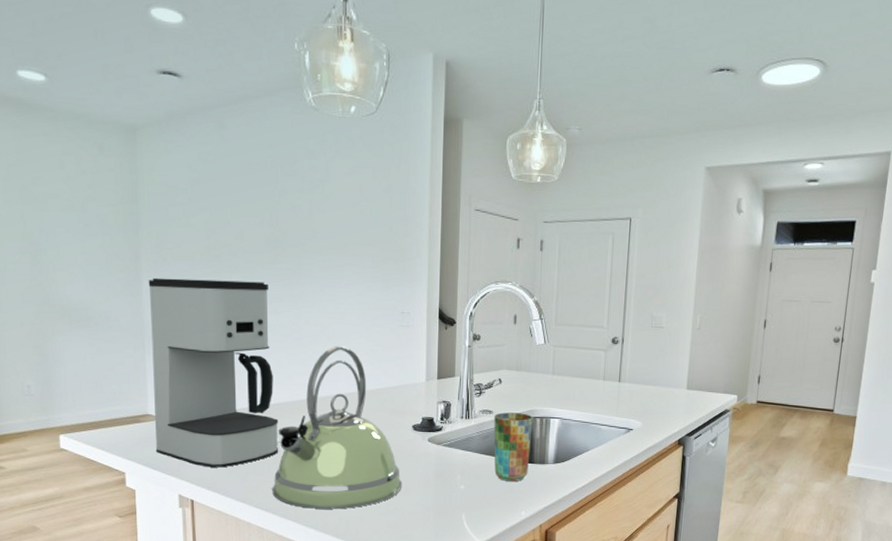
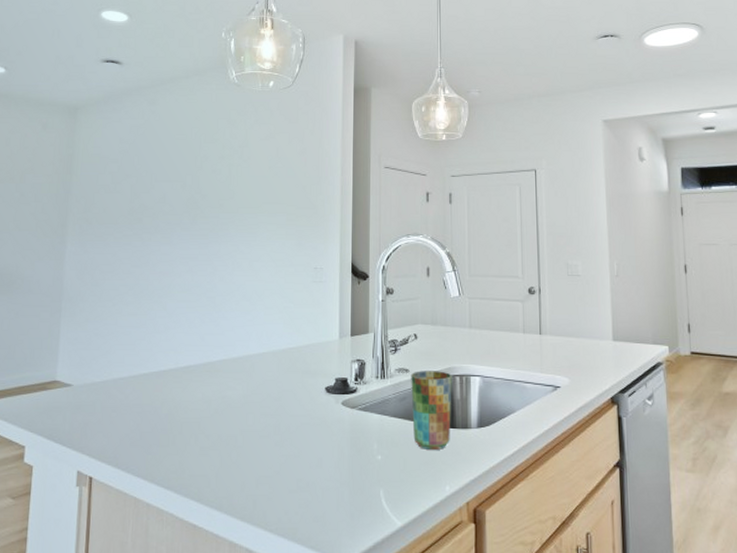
coffee maker: present [148,277,279,468] -> none [59,241,187,439]
kettle: present [272,346,403,509] -> none [176,304,315,486]

